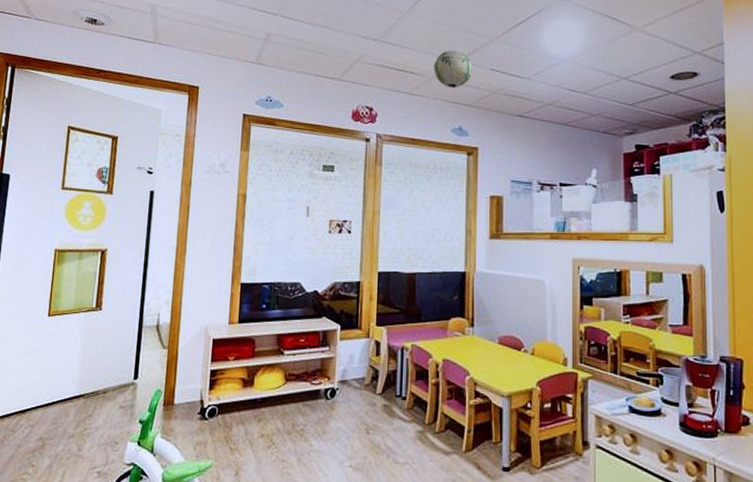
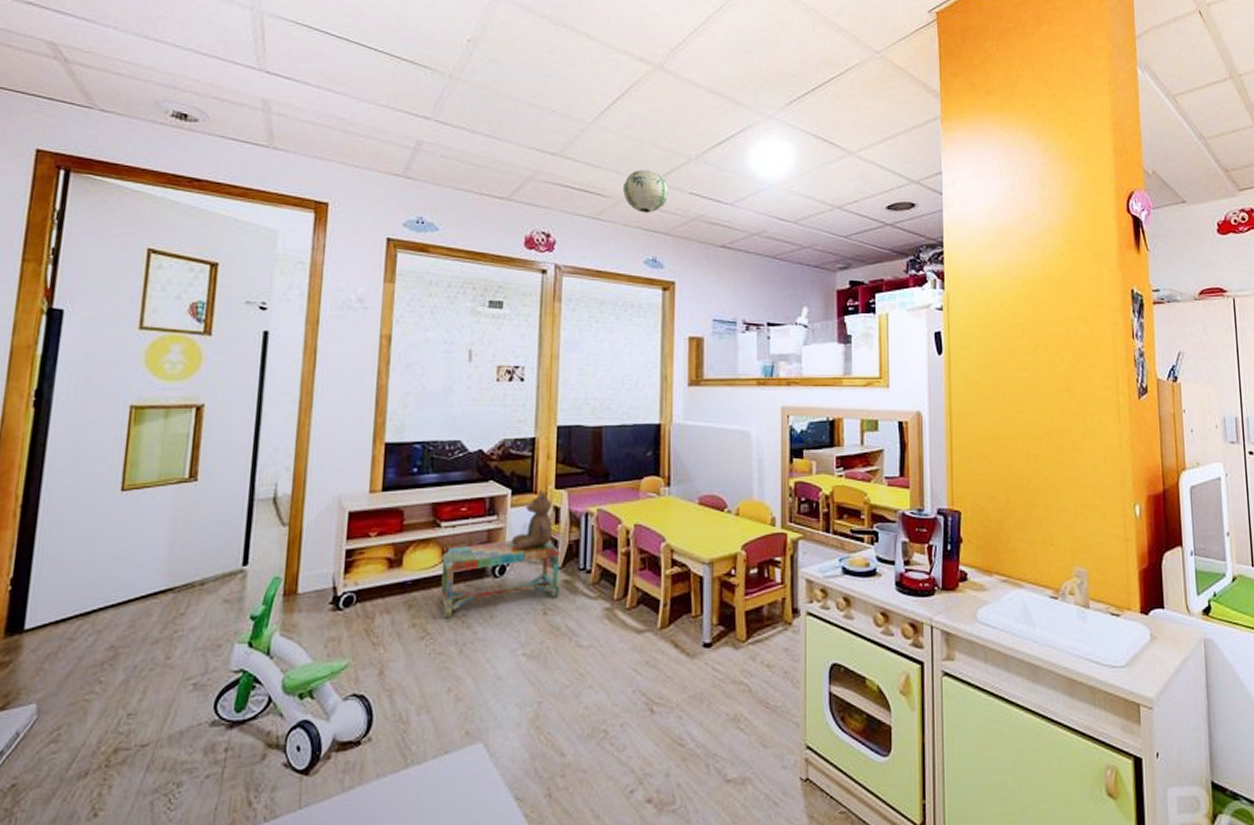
toy table: none [283,368,380,432] -> present [440,540,560,619]
teddy bear: none [340,326,374,378] -> present [511,489,552,551]

